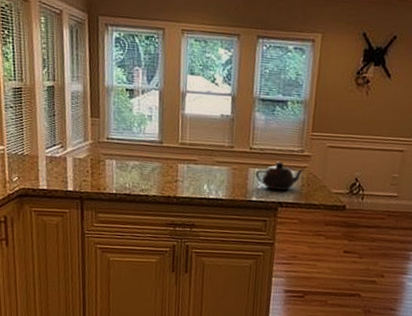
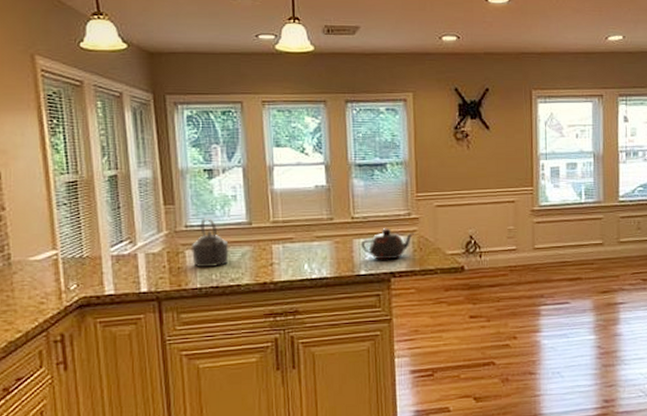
kettle: none [111,133,142,177] -> present [192,218,229,267]

